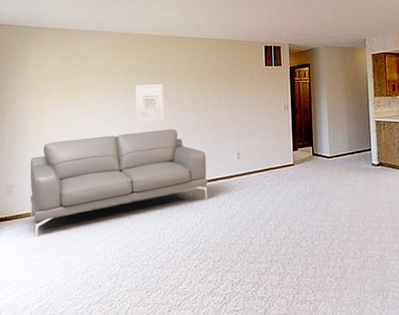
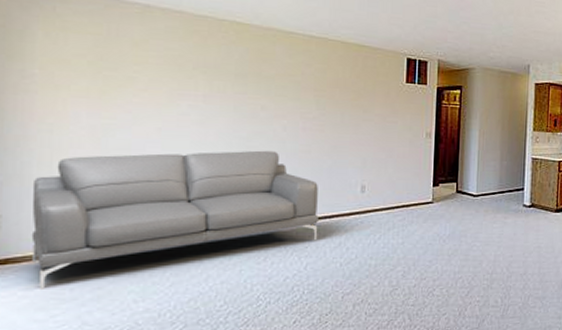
wall art: present [135,84,165,122] -> none [217,89,261,139]

